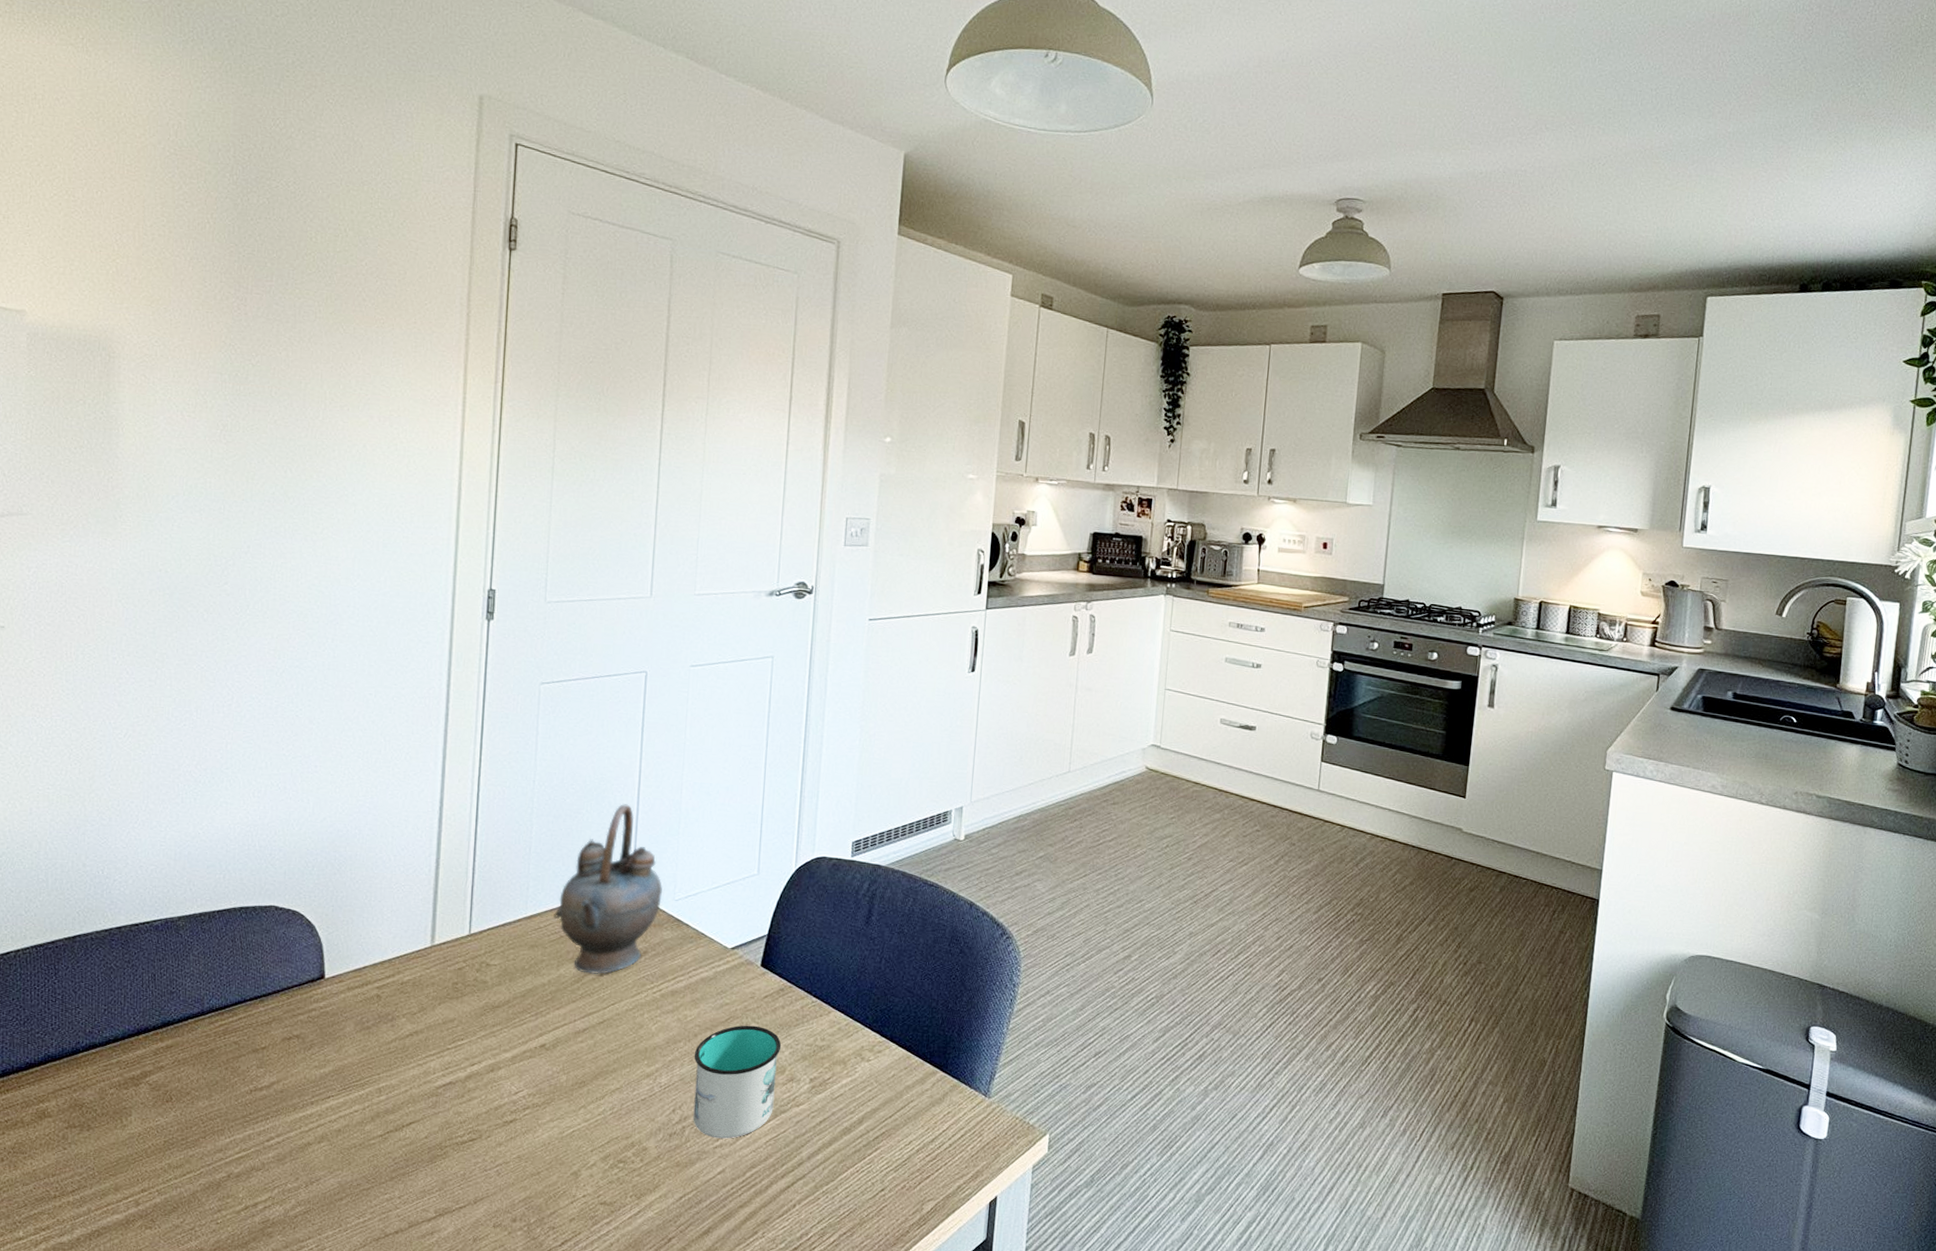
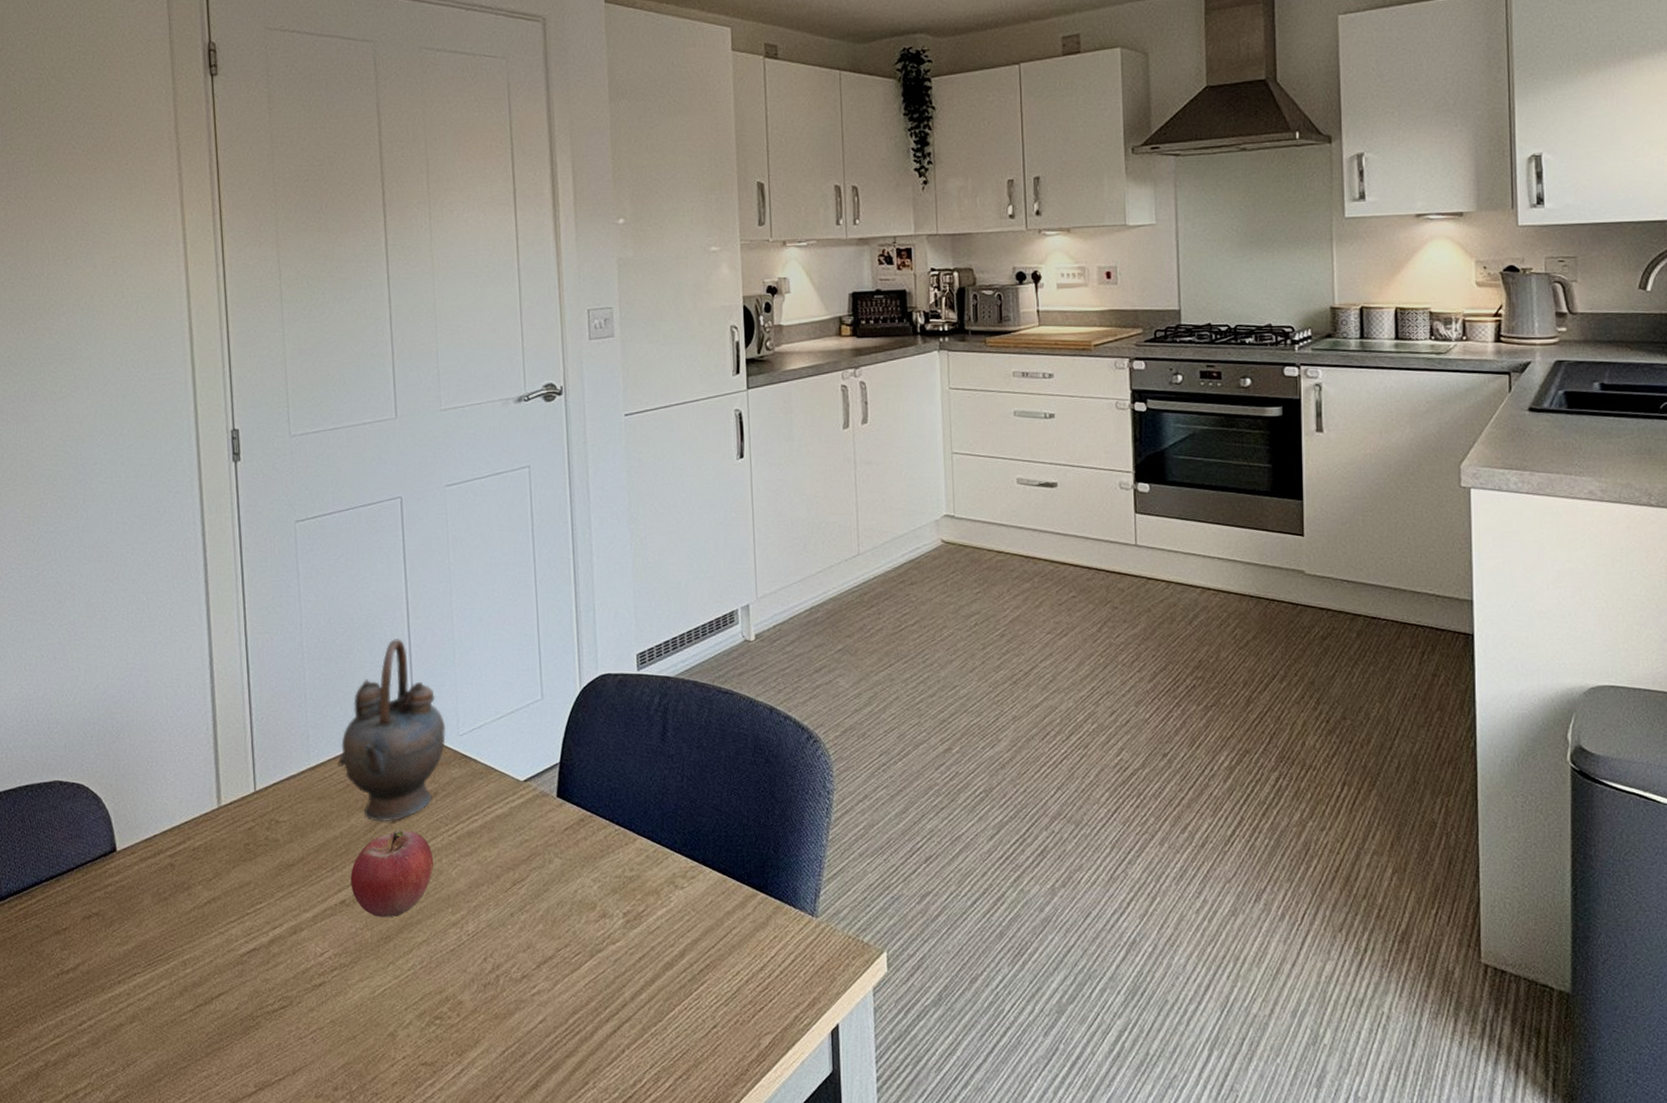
fruit: none [552,984,636,1064] -> present [350,830,434,917]
mug: present [693,1025,782,1139] -> none [499,861,589,985]

